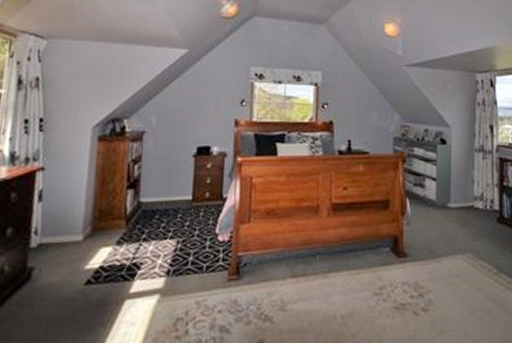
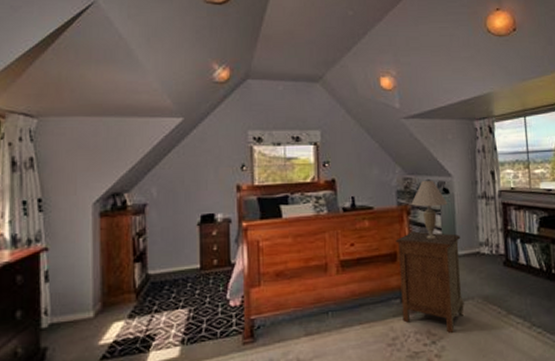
nightstand: none [389,179,455,287] -> present [396,231,464,333]
table lamp: none [407,129,445,189] -> present [411,180,448,239]

